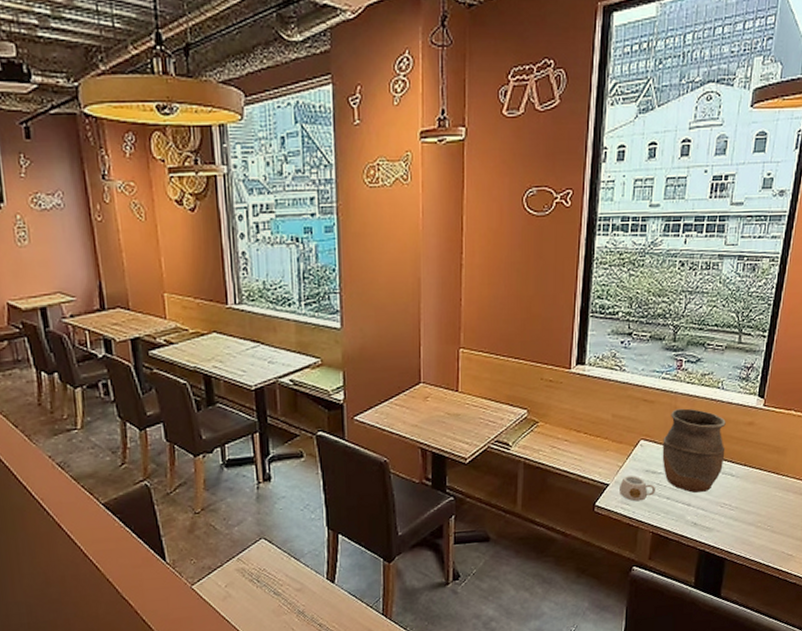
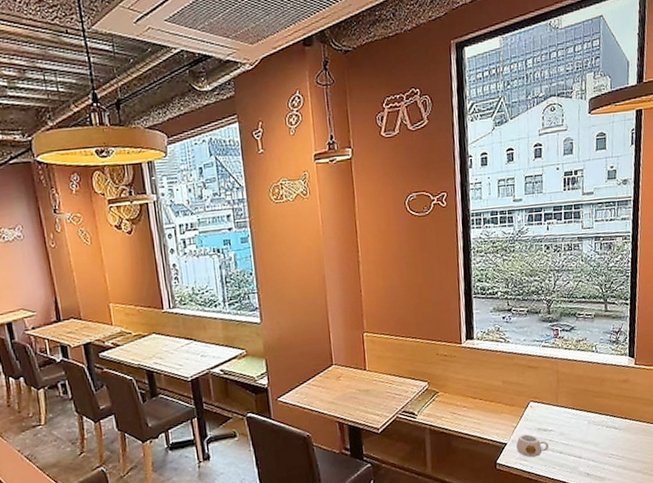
vase: present [662,408,726,493] -> none [549,371,607,446]

